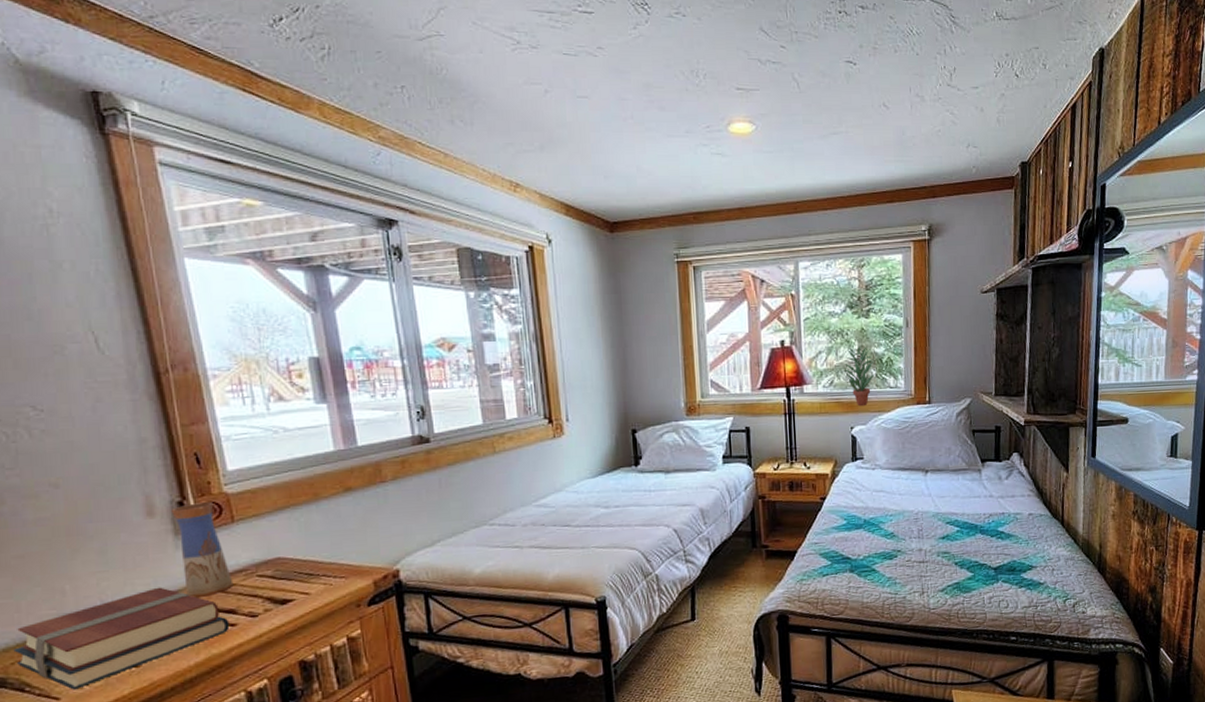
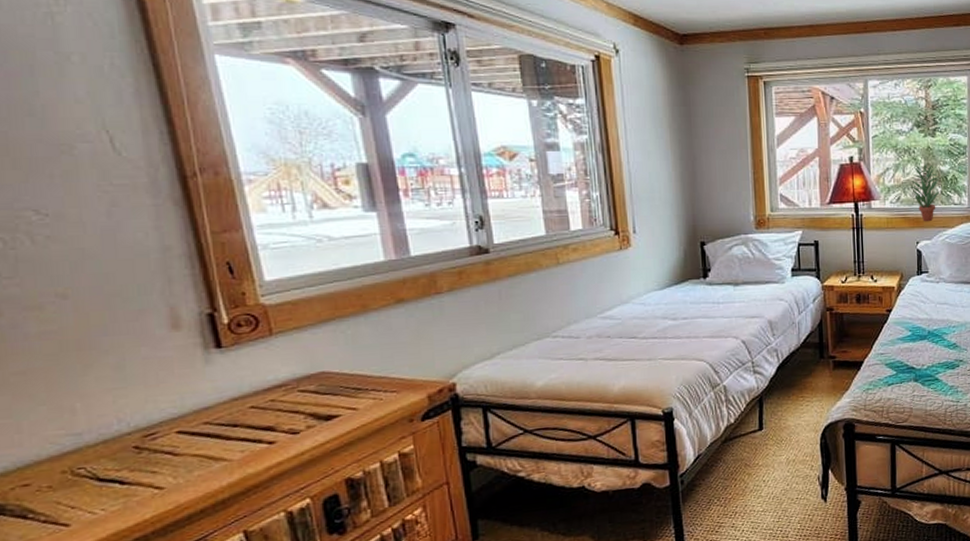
books: present [13,587,230,690] -> none [13,404,268,516]
vase: present [171,502,234,599] -> none [200,314,272,416]

